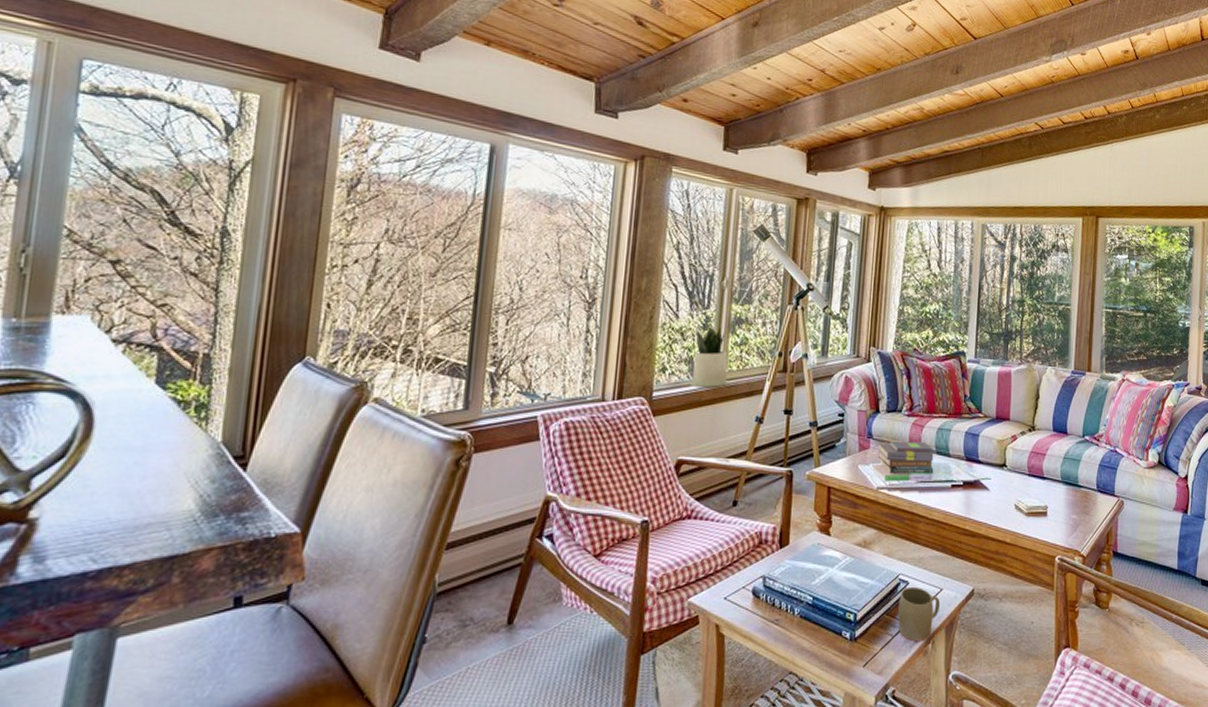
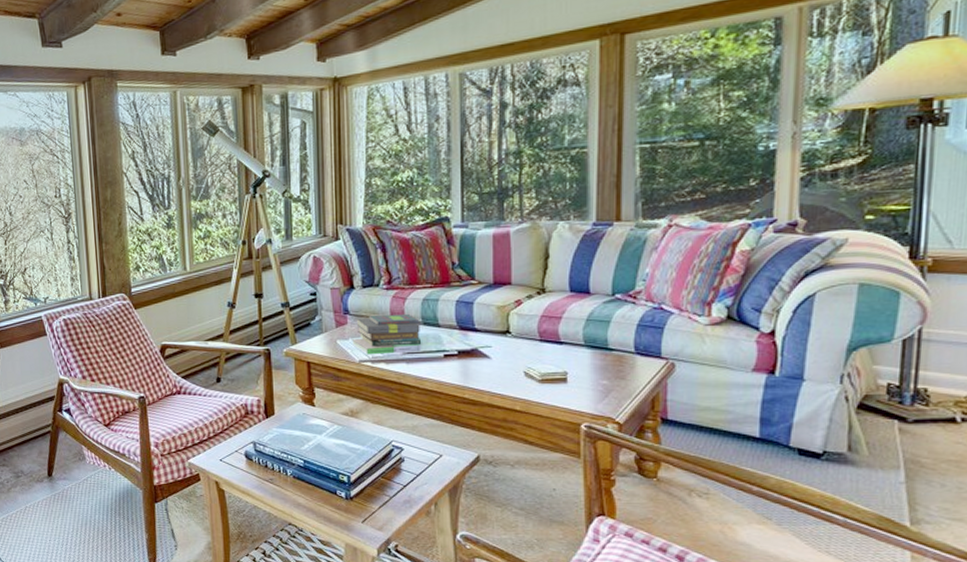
planter: present [690,327,731,389] -> none [159,224,200,281]
mug: present [897,586,941,641] -> none [393,452,441,502]

